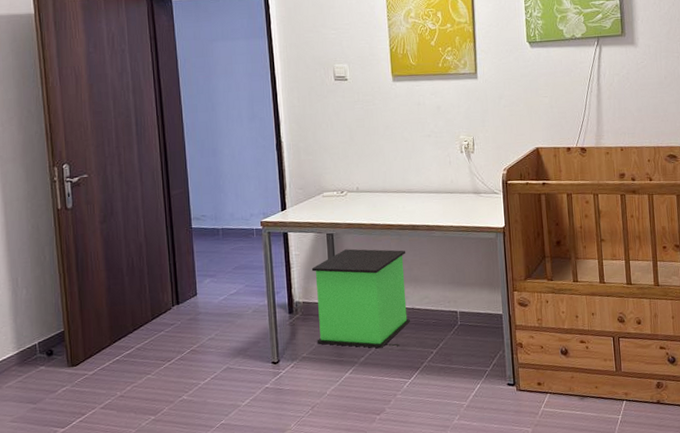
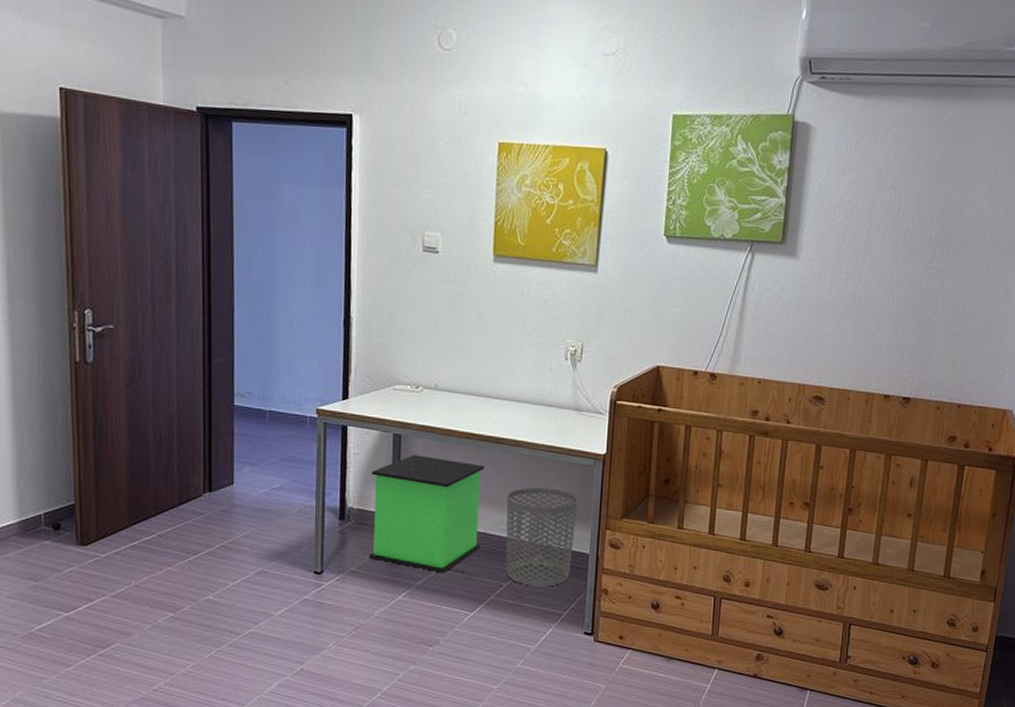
waste bin: none [427,261,489,349] -> present [506,487,578,587]

